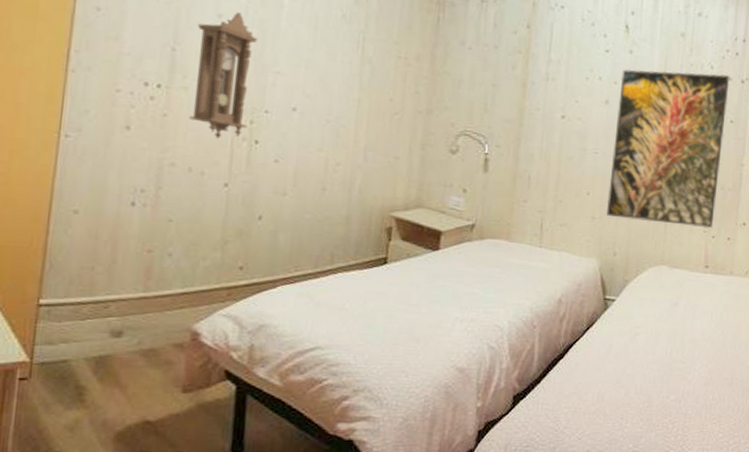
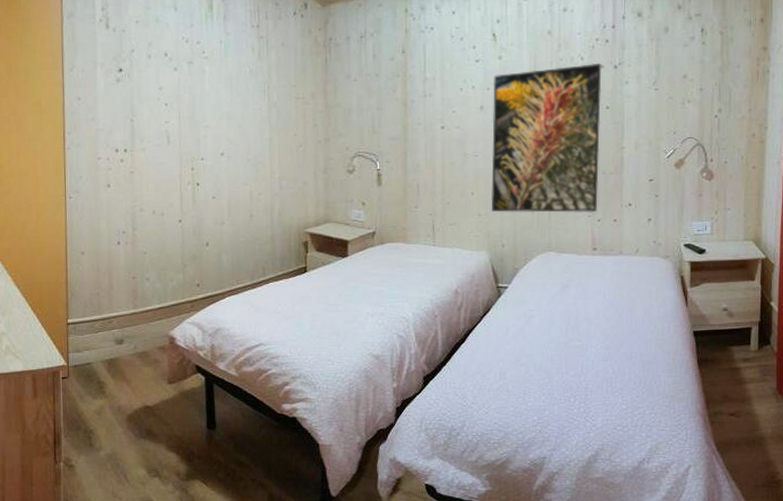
pendulum clock: present [189,12,258,139] -> none [147,83,190,185]

